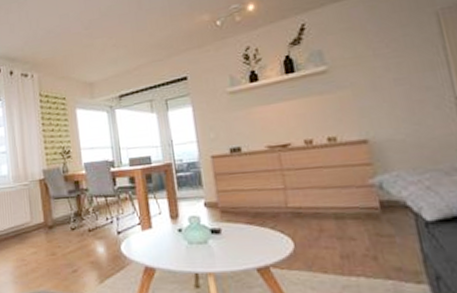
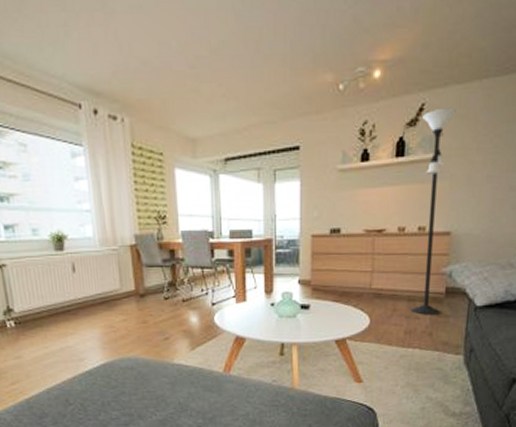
floor lamp: none [304,23,383,235] -> present [411,107,456,315]

